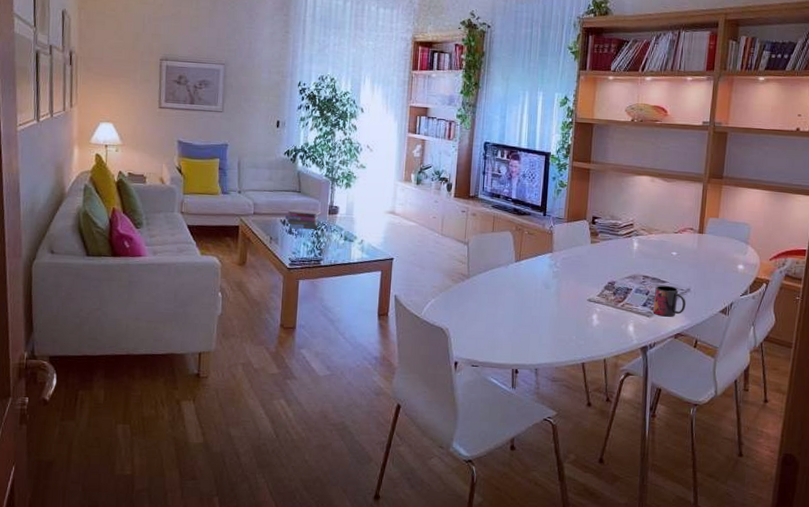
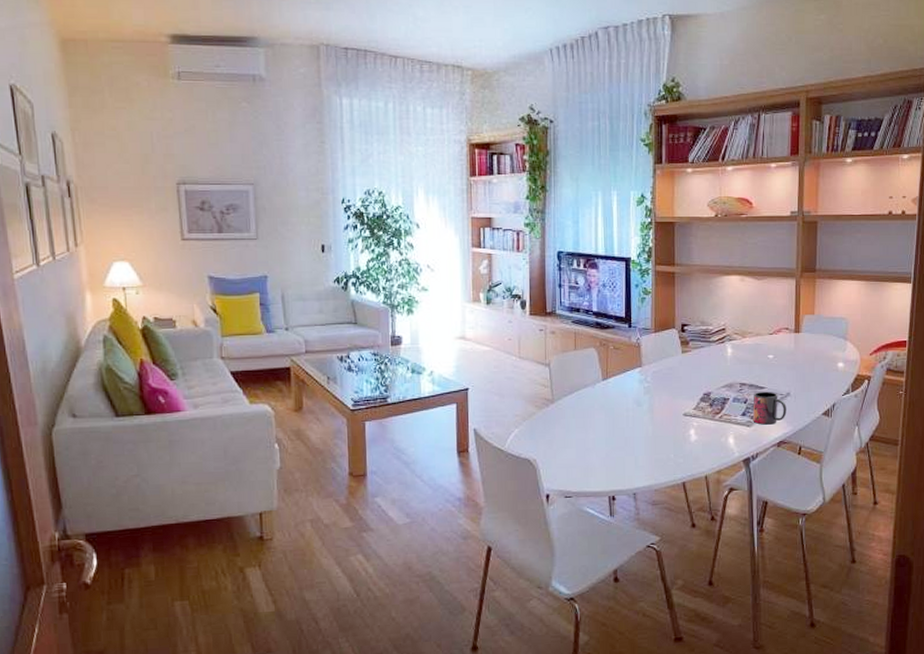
books: present [285,208,322,230] -> none [342,342,383,366]

